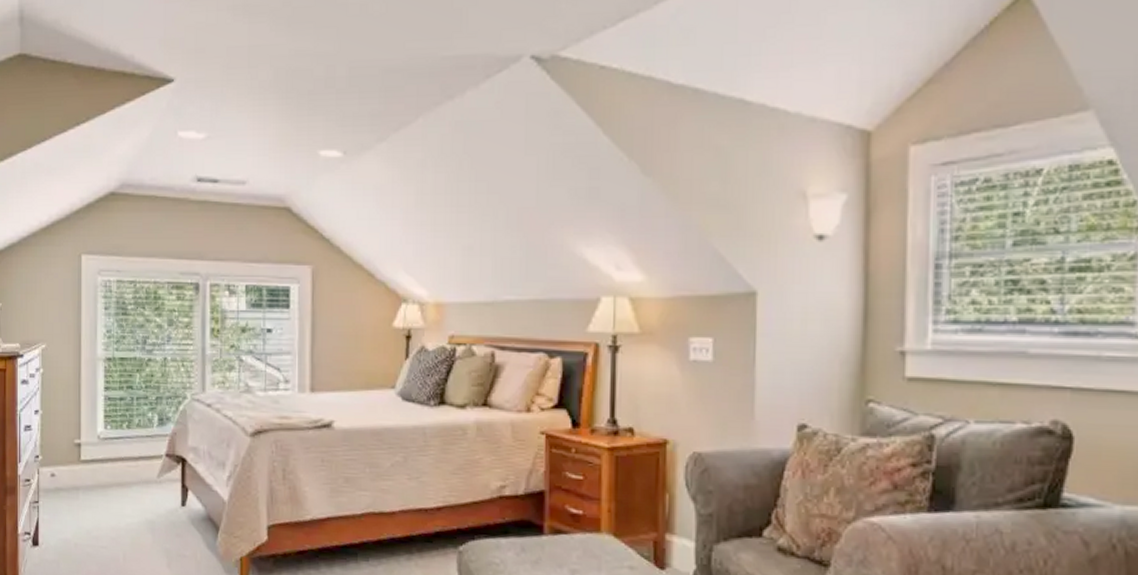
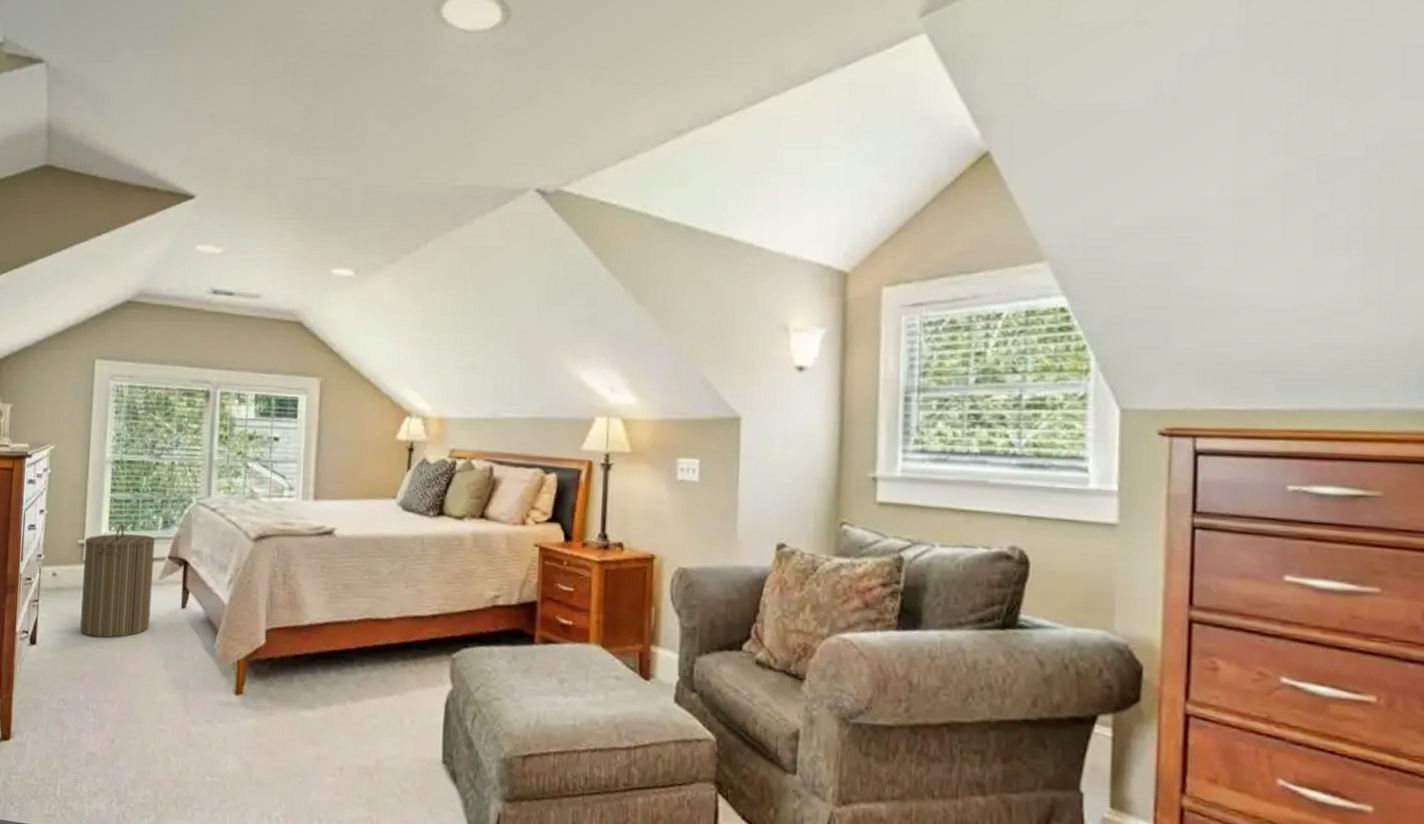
laundry hamper: none [81,423,151,538] -> present [80,524,155,638]

